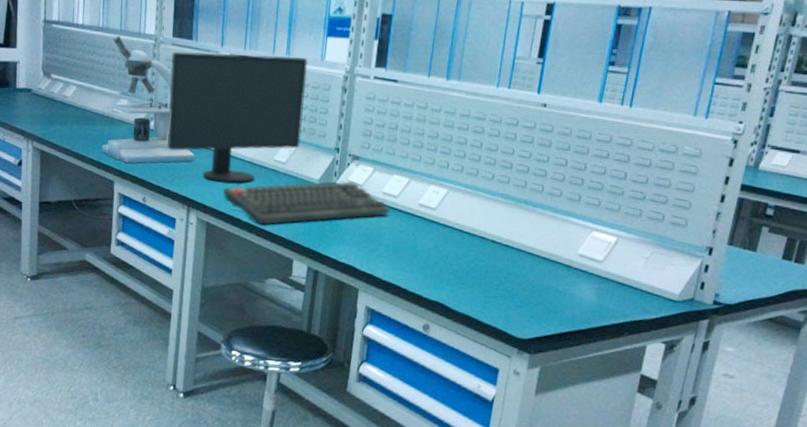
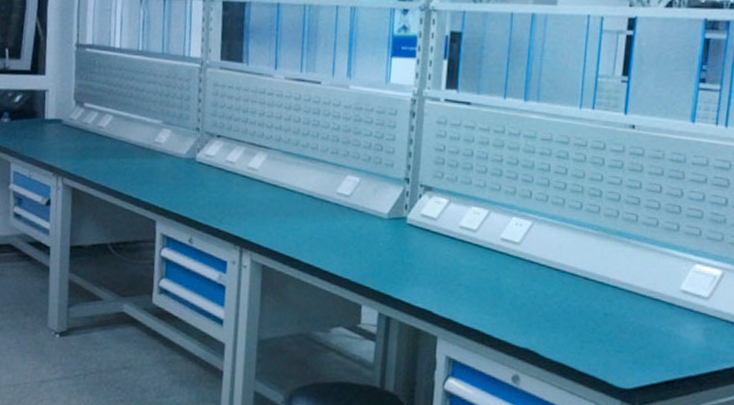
microscope: present [101,35,195,164] -> none [141,59,248,201]
computer monitor: present [167,51,308,184] -> none [216,75,372,221]
computer keyboard: present [222,181,391,225] -> none [279,214,470,266]

